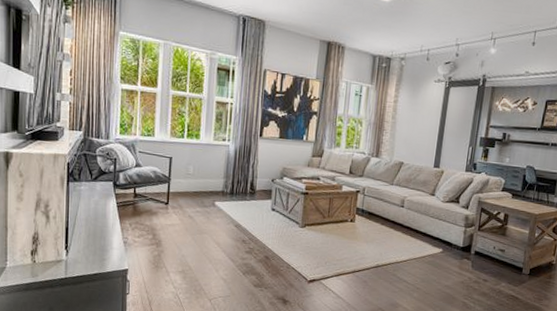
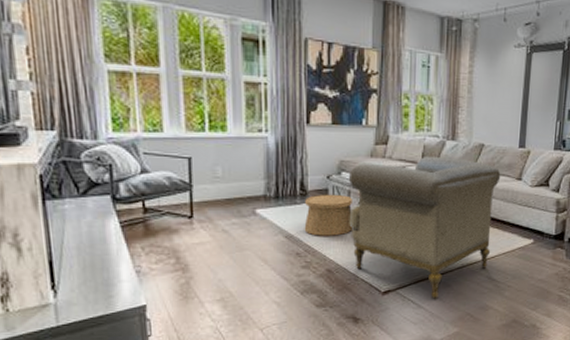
basket: none [250,194,290,229] -> present [304,194,353,236]
armchair: none [286,169,417,292] -> present [348,156,501,299]

